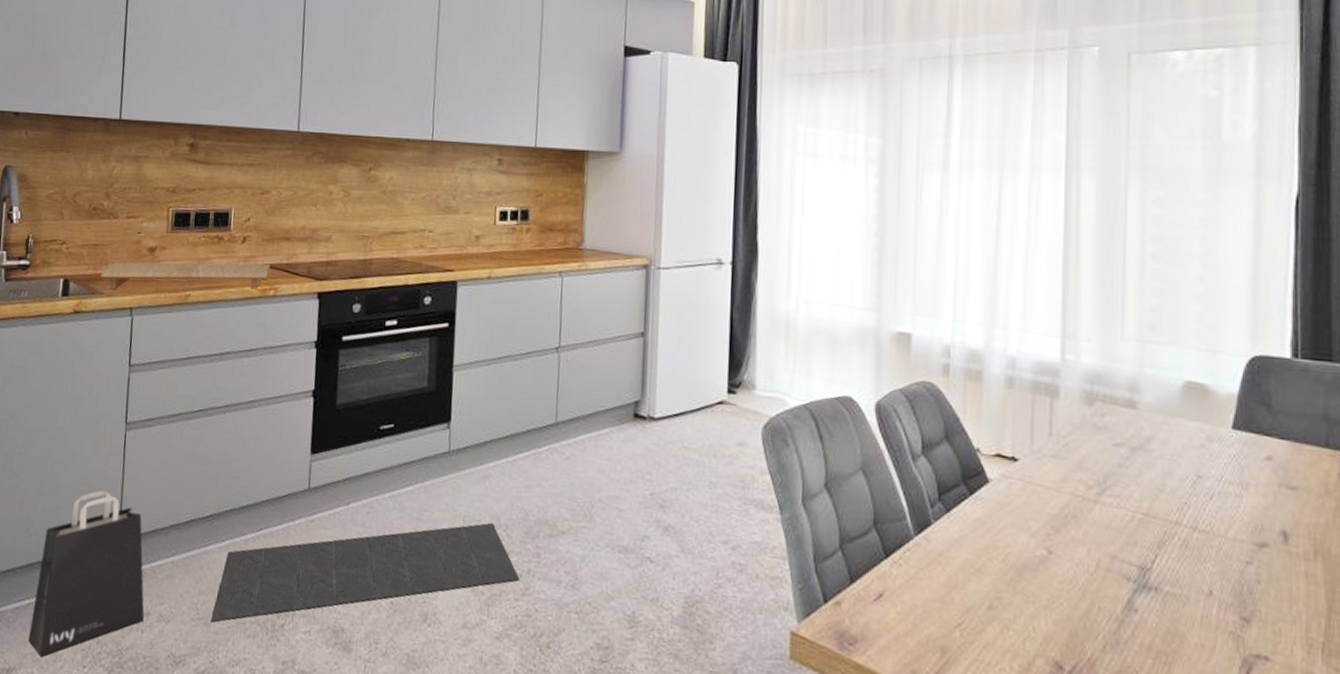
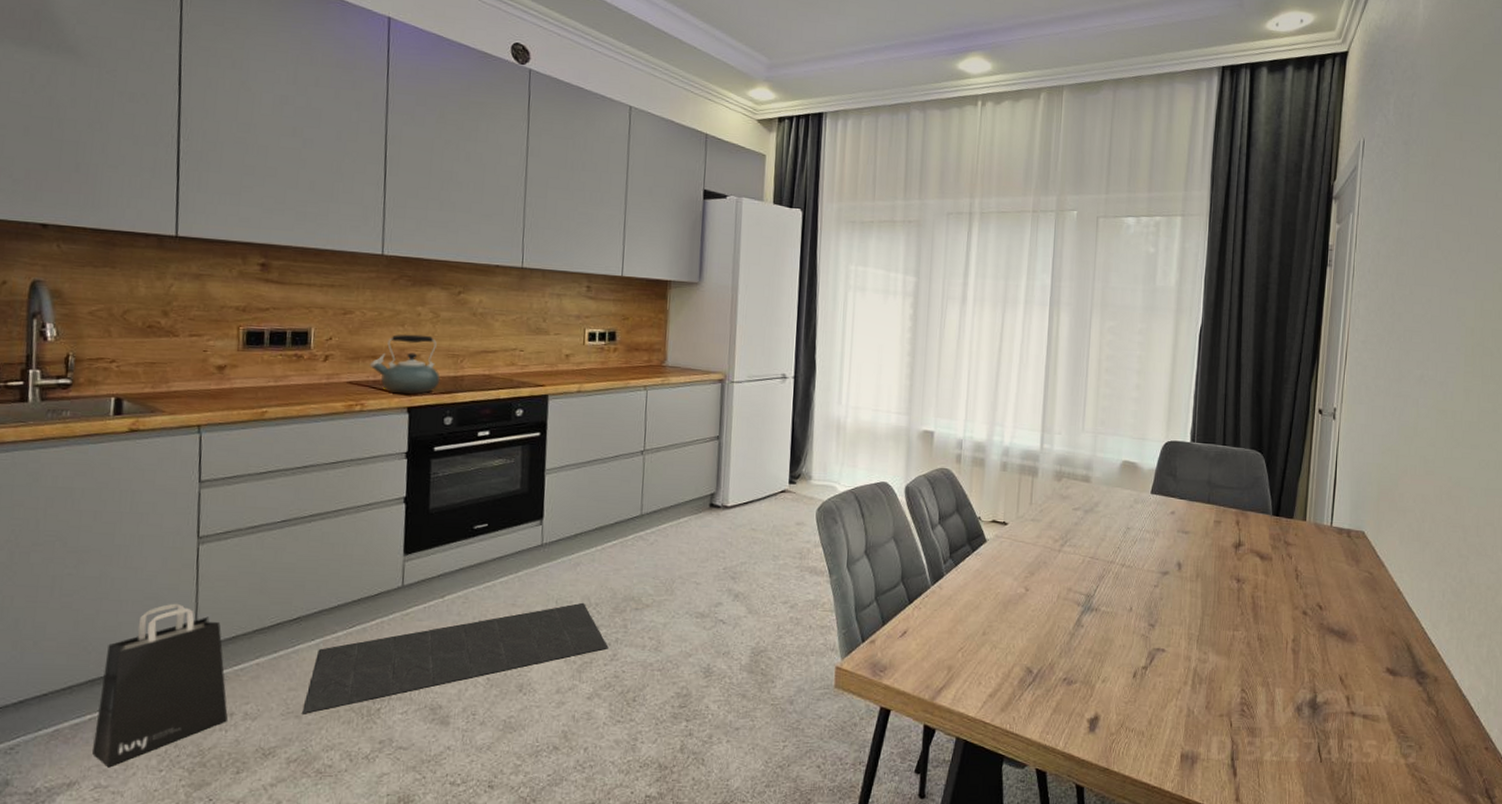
cutting board: present [100,262,271,290] -> none [160,380,356,408]
kettle: none [283,214,350,279] -> present [369,334,441,395]

